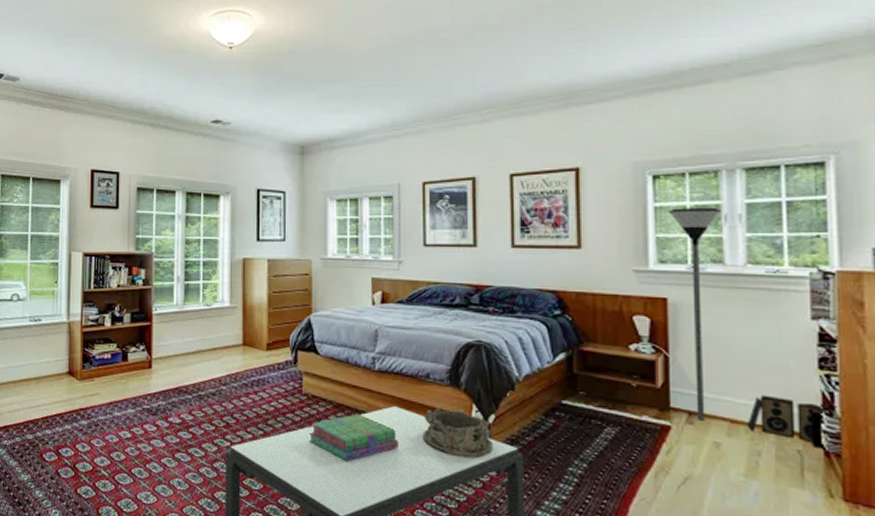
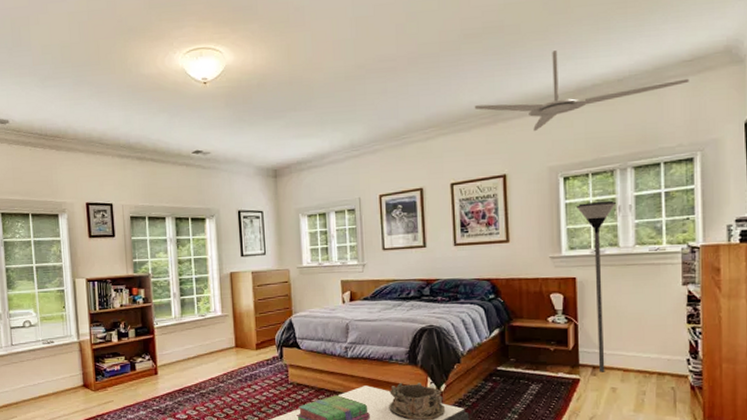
ceiling fan: none [541,27,818,120] -> present [474,50,689,132]
speaker: present [747,395,827,450] -> none [636,347,693,385]

